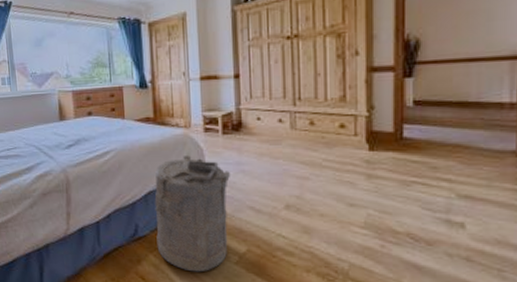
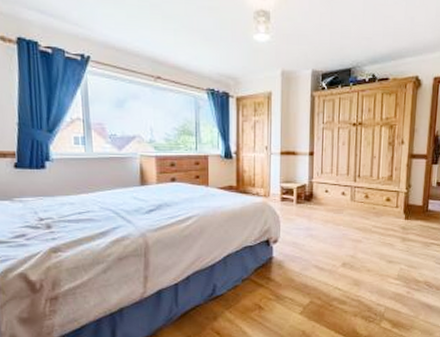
laundry hamper: present [154,156,230,272] -> none [233,222,300,324]

